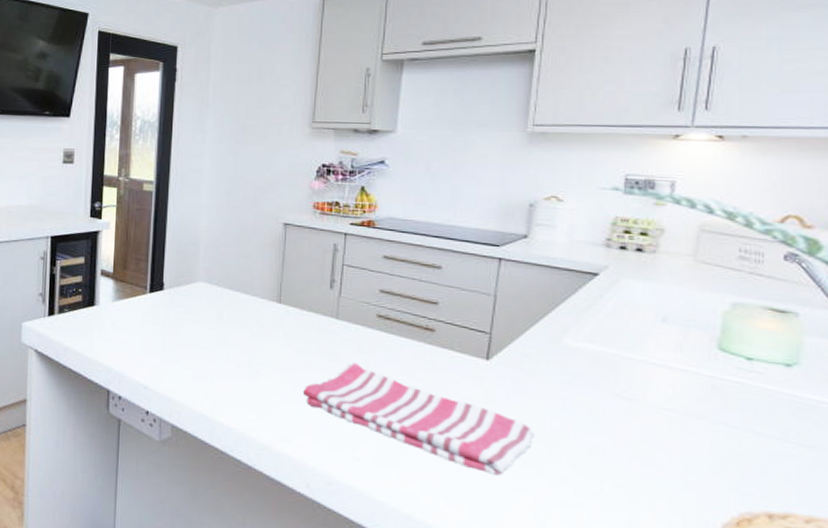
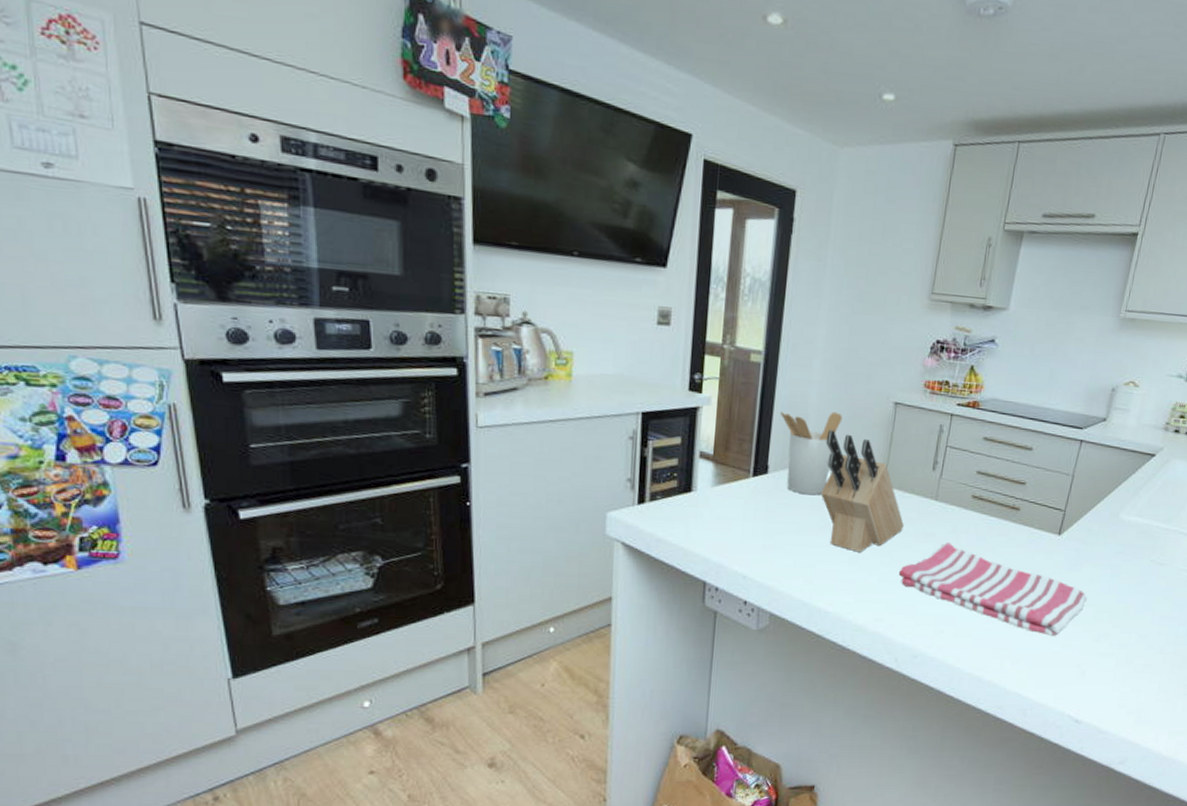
utensil holder: none [173,233,232,311] -> present [781,411,842,495]
knife block: none [216,249,304,369] -> present [821,430,904,552]

